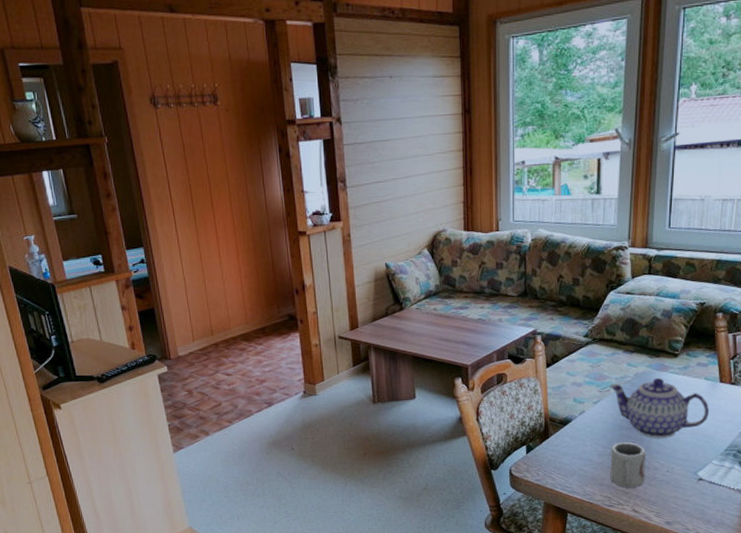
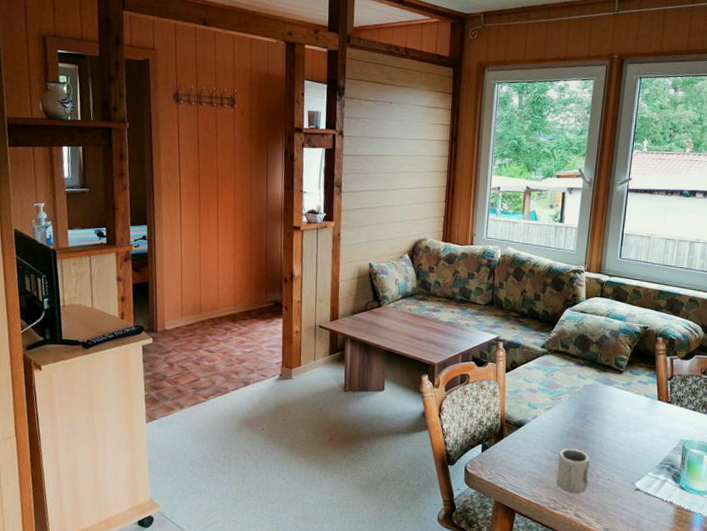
teapot: present [609,378,710,438] -> none [560,391,648,448]

